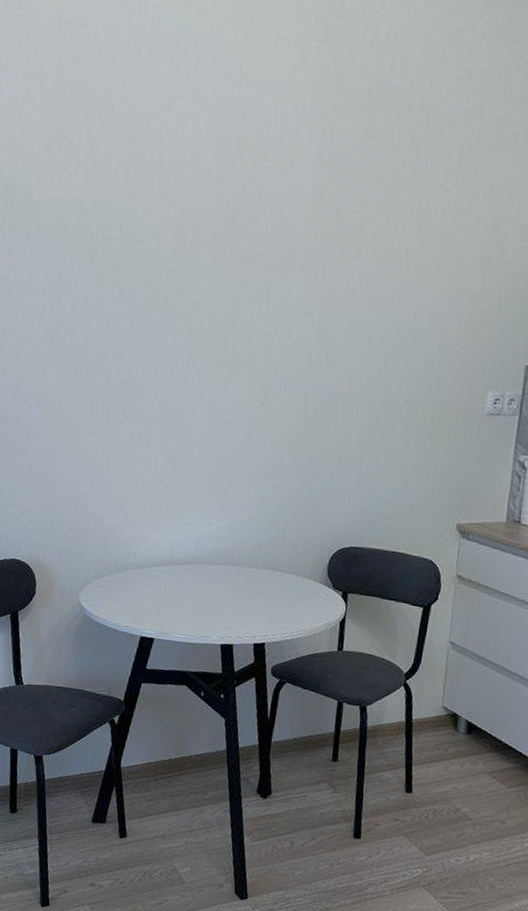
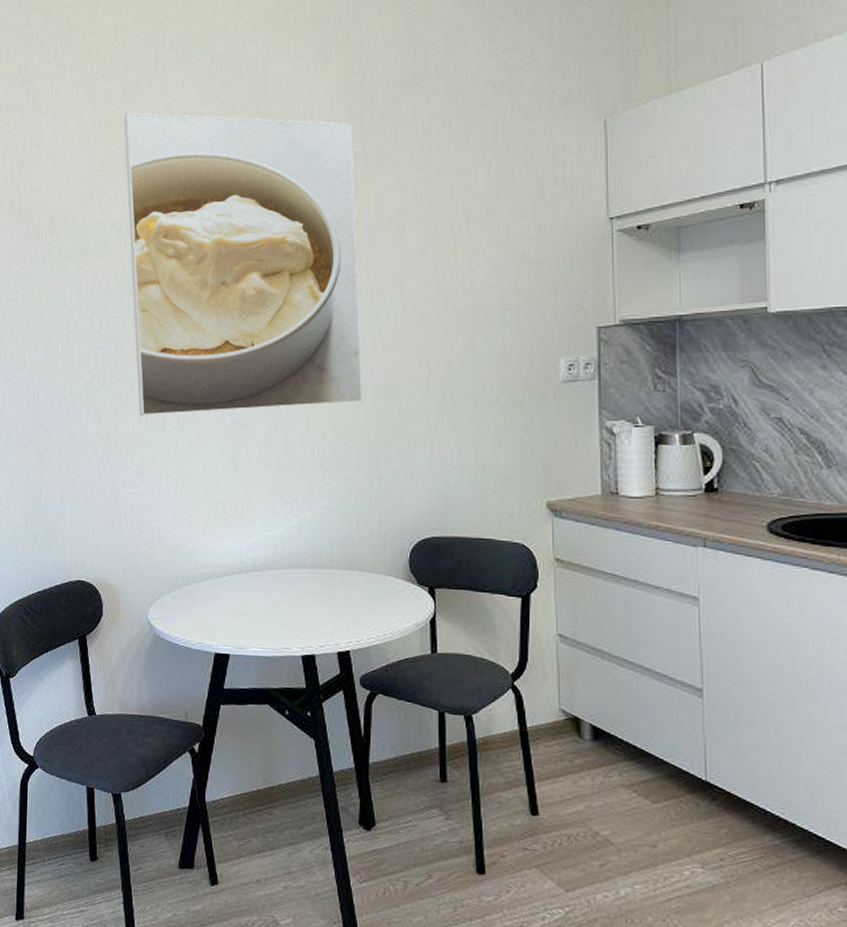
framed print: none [84,81,323,414] -> present [124,112,364,416]

